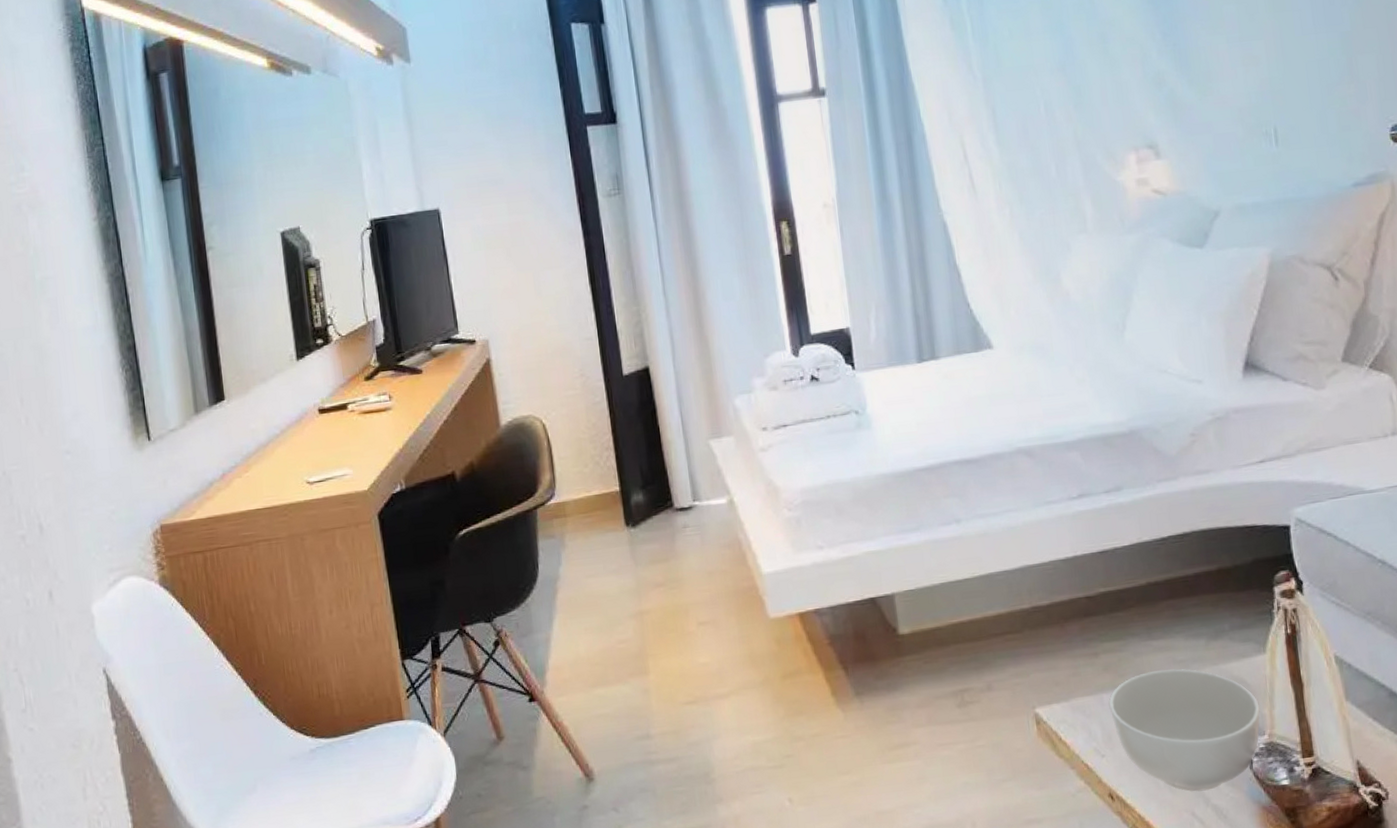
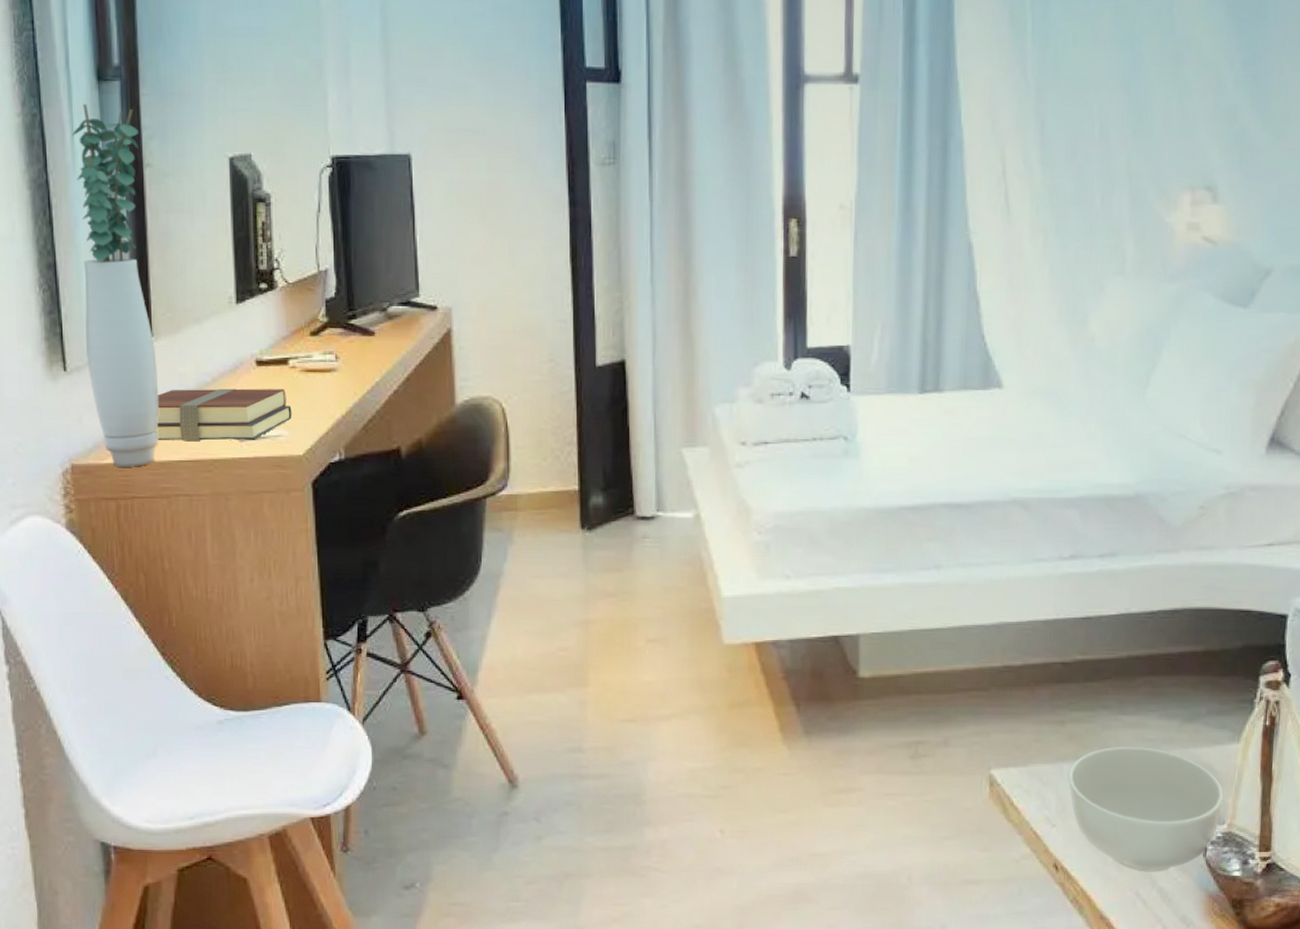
vase: none [142,201,238,522] -> present [72,104,159,467]
books: none [233,432,355,493] -> present [156,388,292,442]

